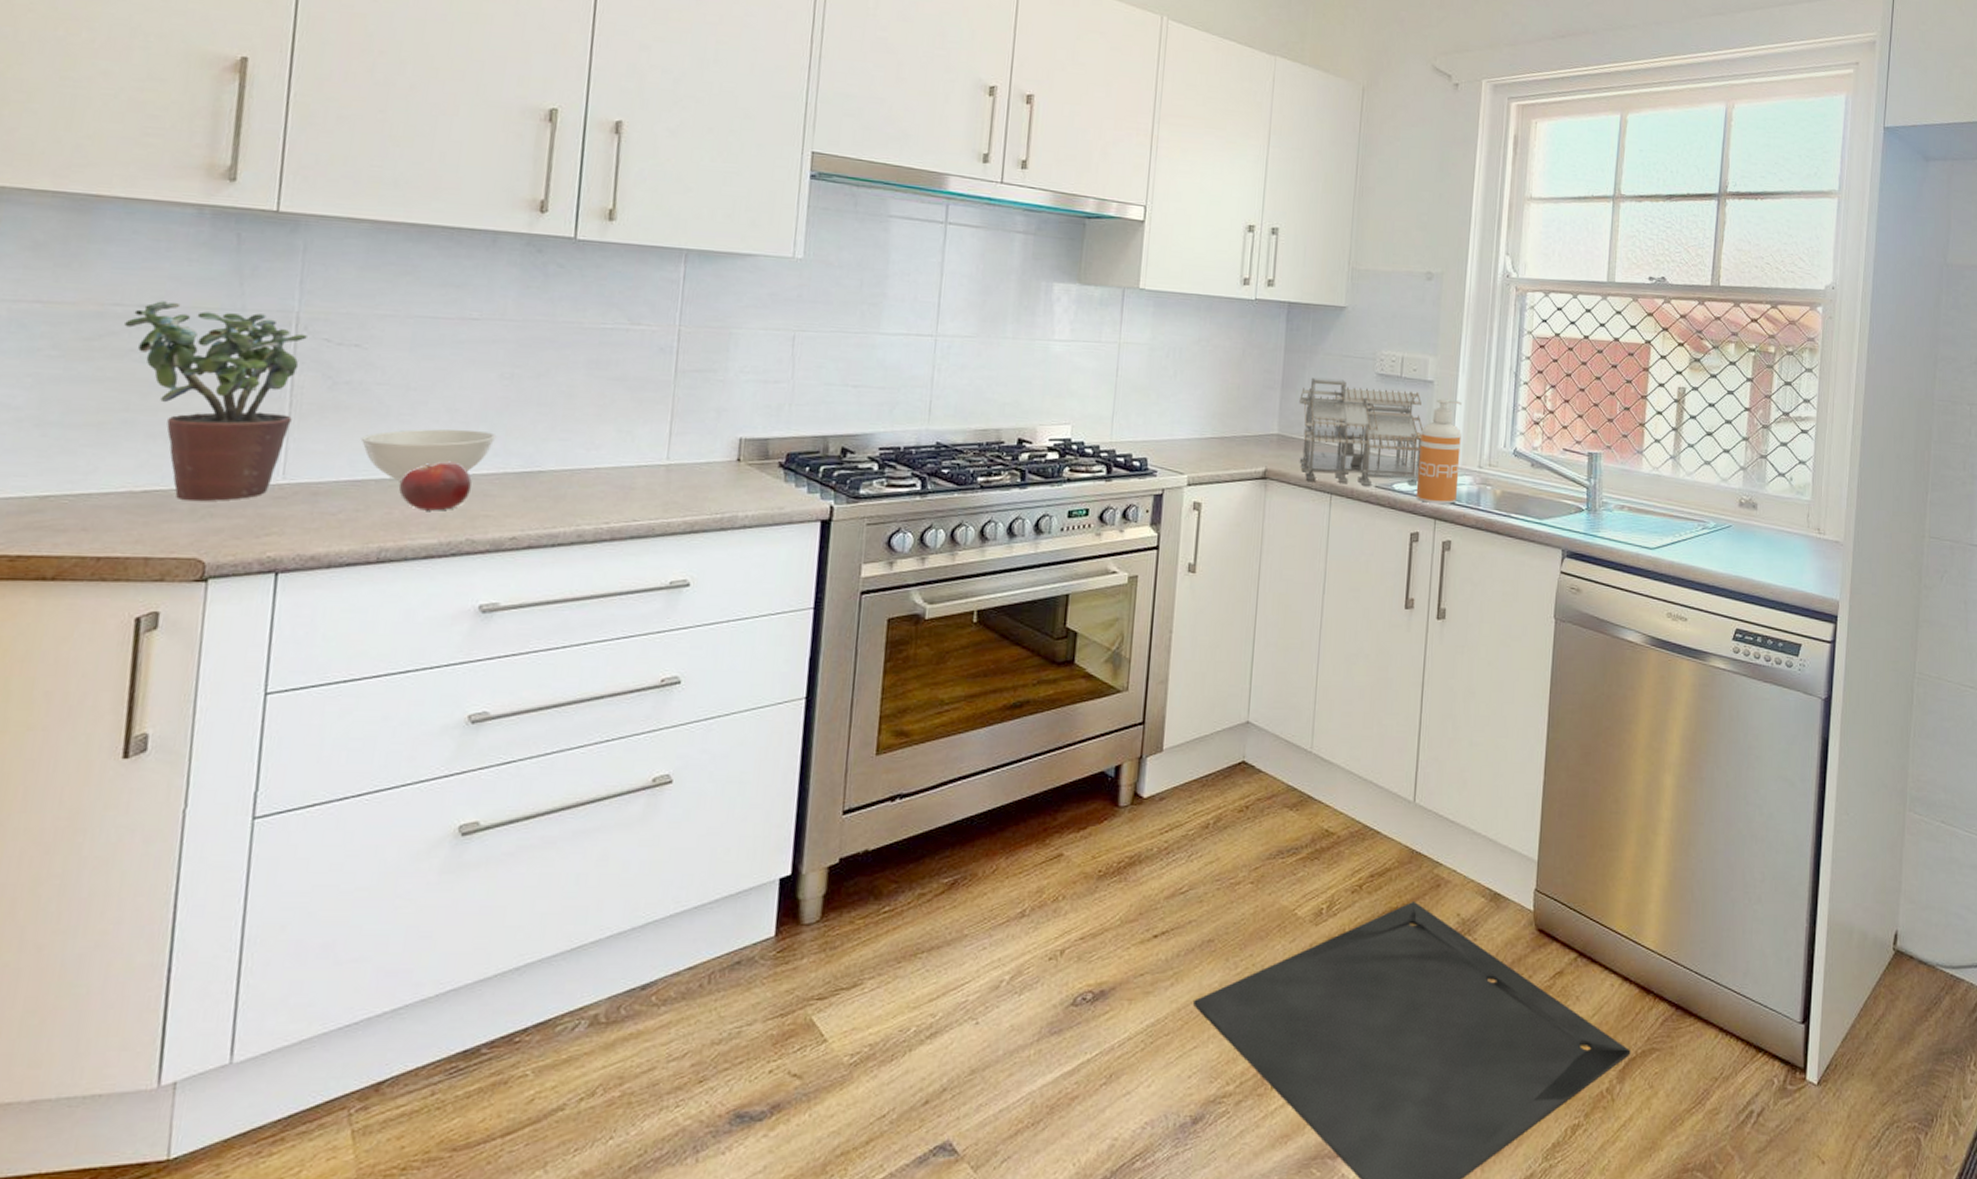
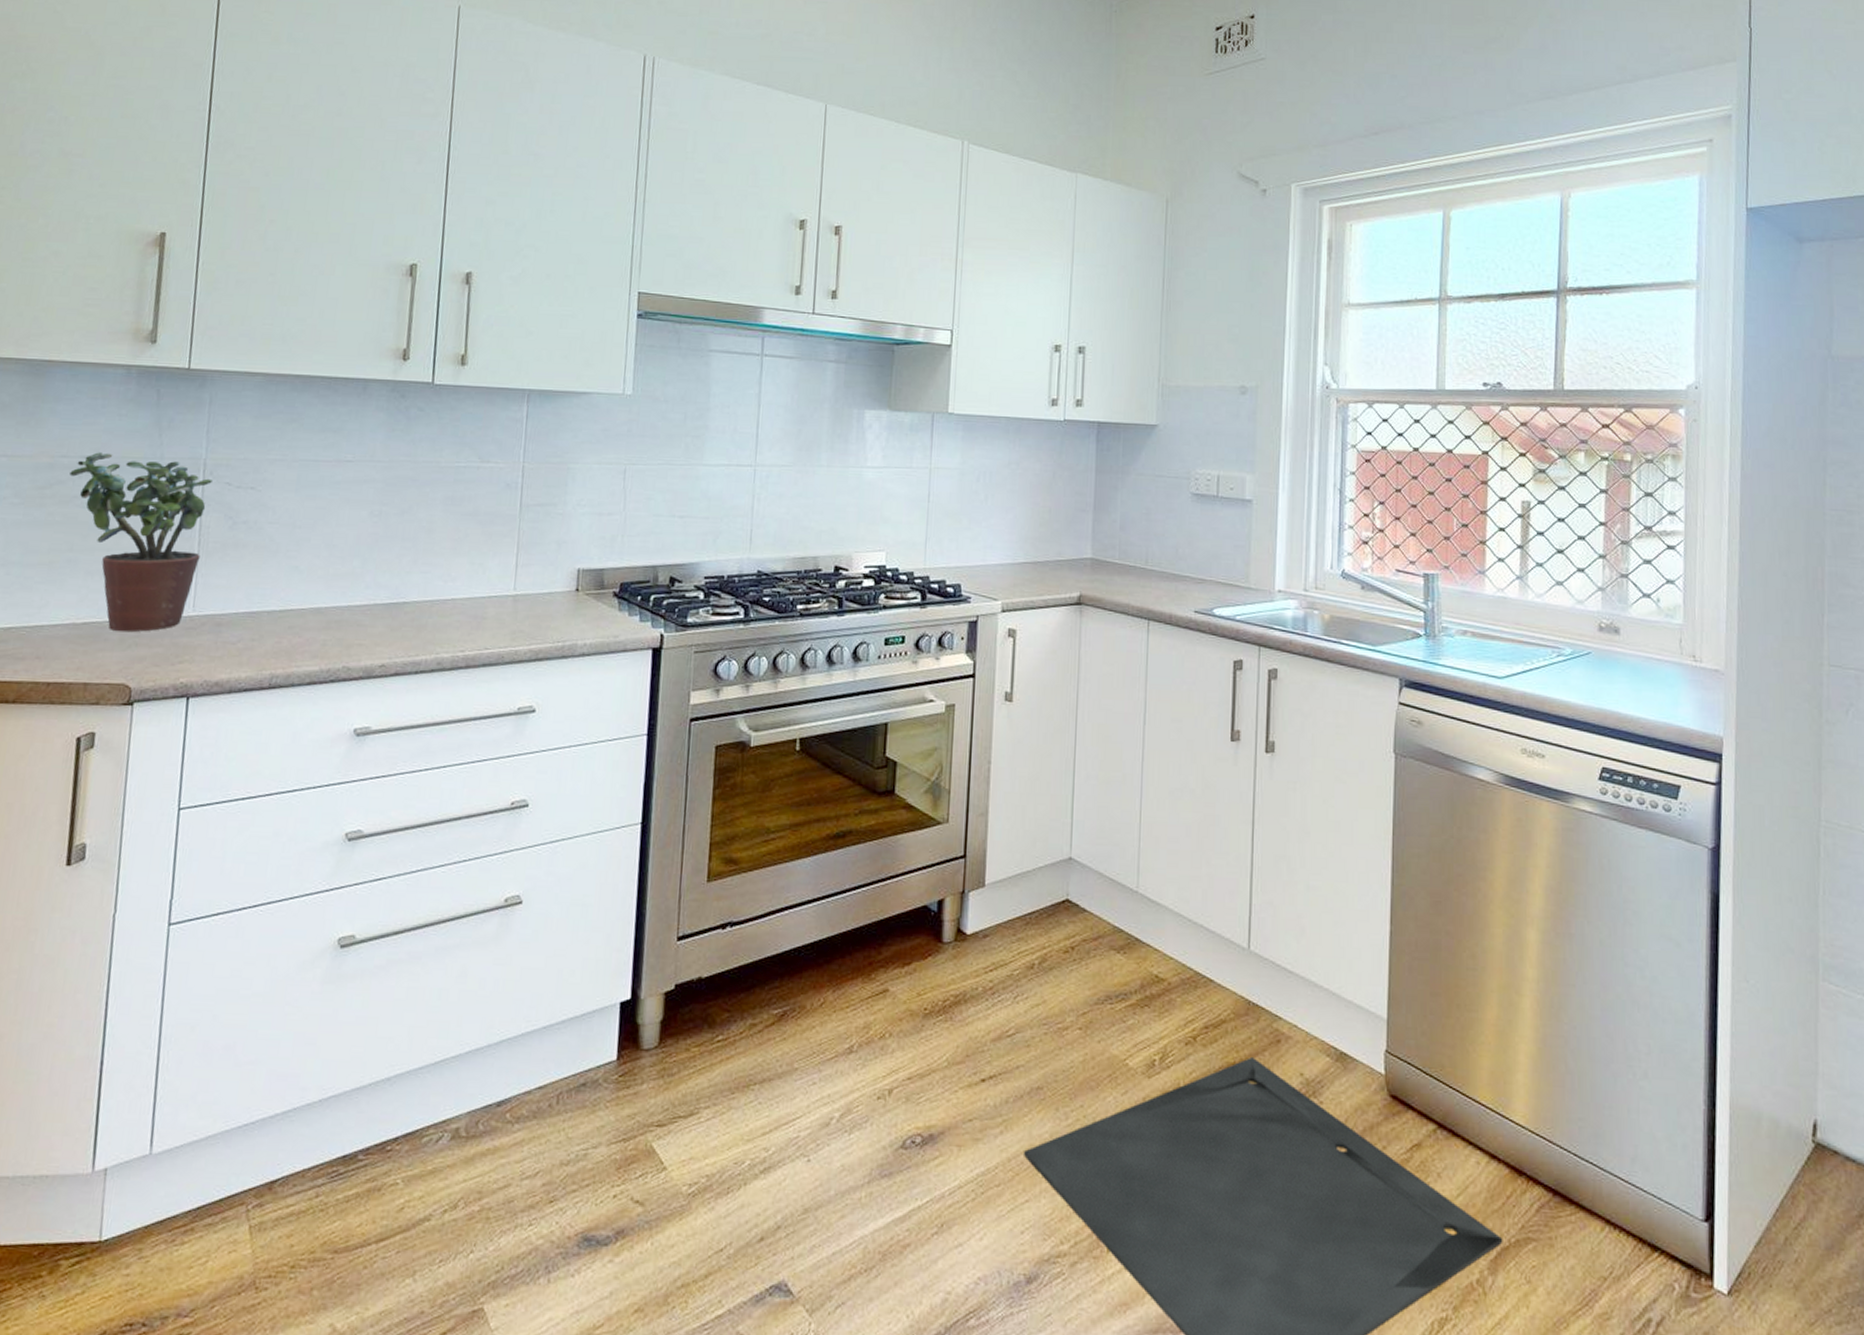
bowl: present [360,429,497,482] -> none [255,564,368,614]
fruit: present [398,461,472,511] -> none [286,593,347,640]
dish rack: present [1299,377,1424,486] -> none [1112,499,1244,611]
soap dispenser: present [1415,398,1462,505] -> none [1238,518,1284,631]

